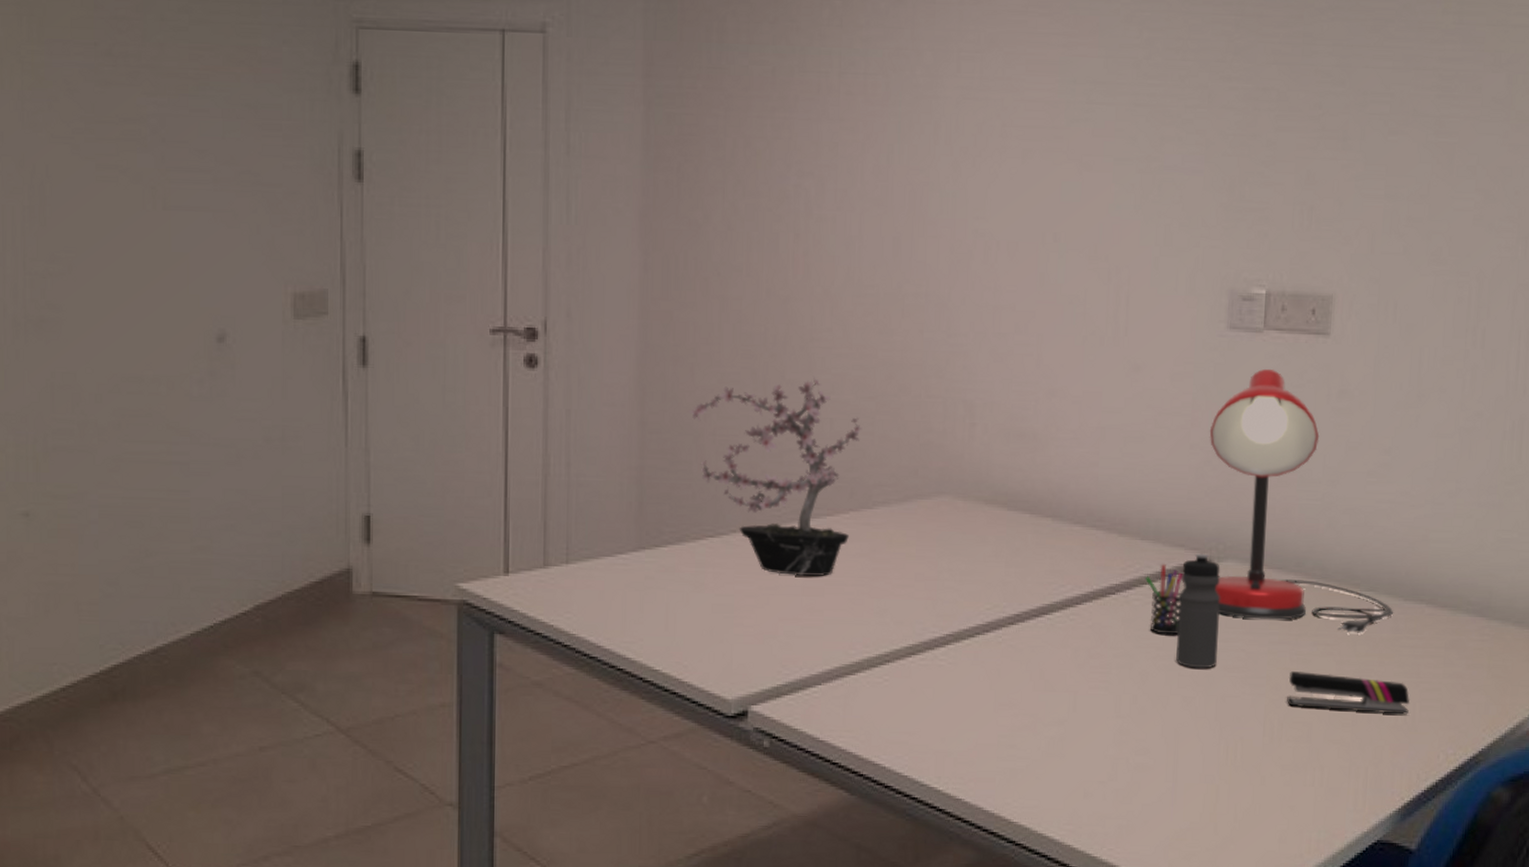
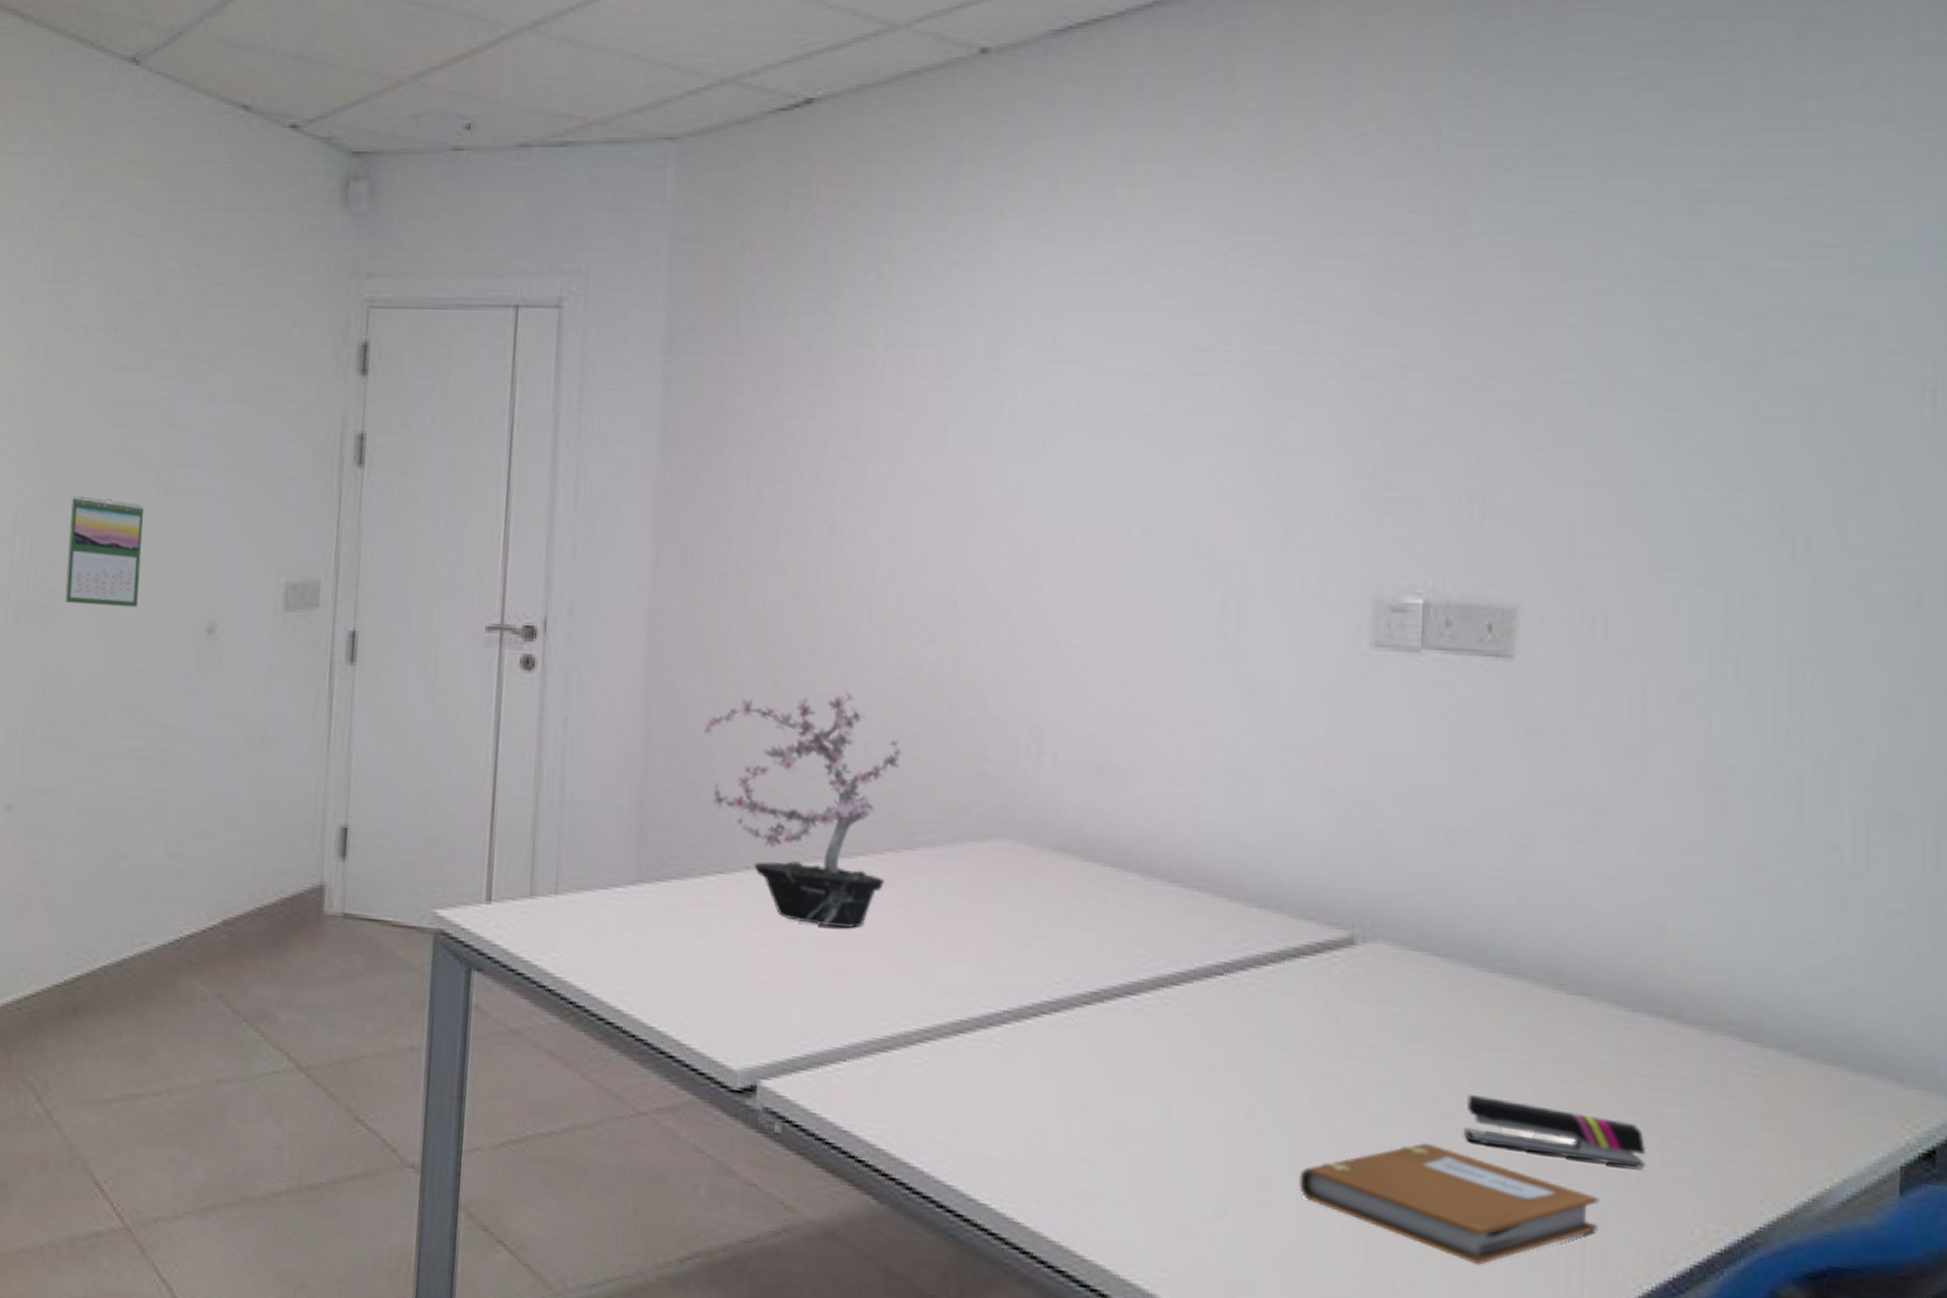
calendar: none [63,210,143,319] -> present [64,495,144,608]
pen holder: present [1144,563,1183,635] -> none [1263,939,1315,1034]
notebook: none [1169,709,1378,796] -> present [1299,1142,1599,1266]
water bottle: present [1176,553,1221,669] -> none [1307,929,1367,1082]
desk lamp: present [1209,368,1394,633] -> none [1348,697,1618,1051]

